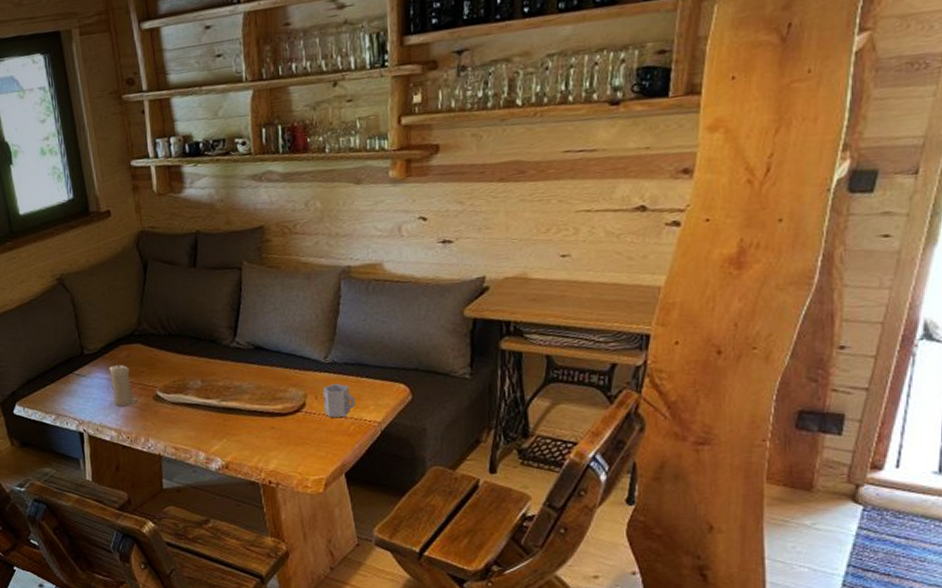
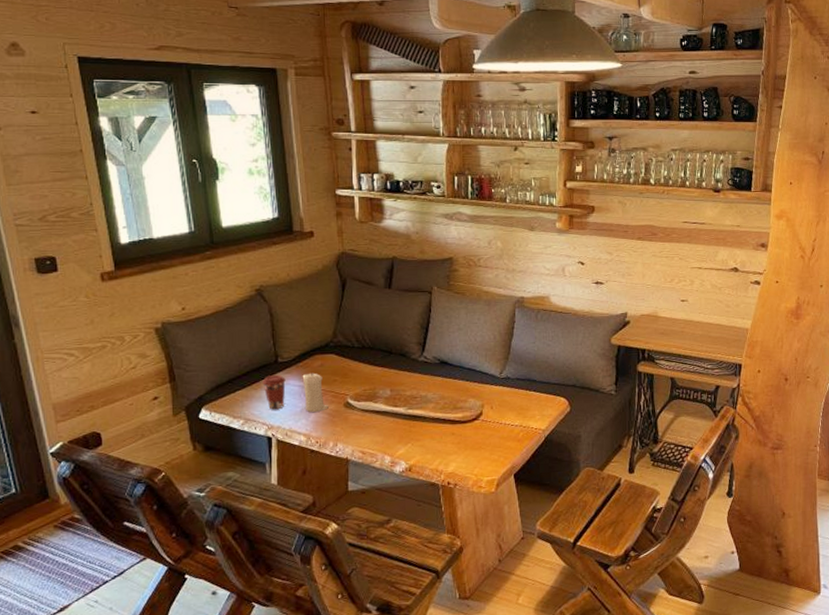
coffee cup: none [70,367,94,405] -> present [262,374,286,410]
cup: present [323,383,356,418] -> none [498,395,525,425]

